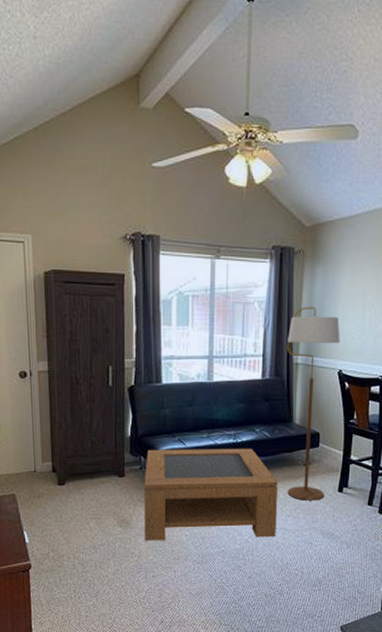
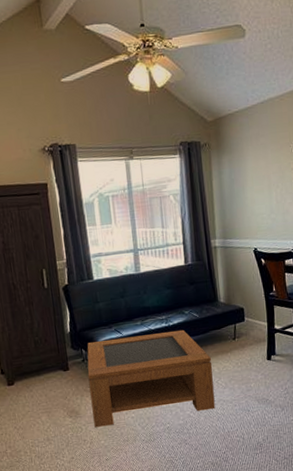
floor lamp: present [287,306,340,501] -> none [204,193,255,372]

